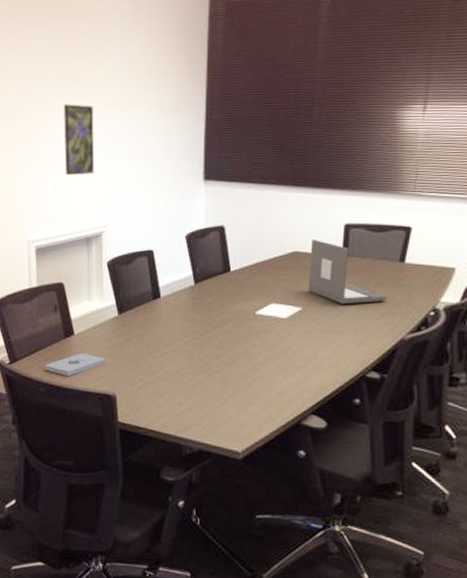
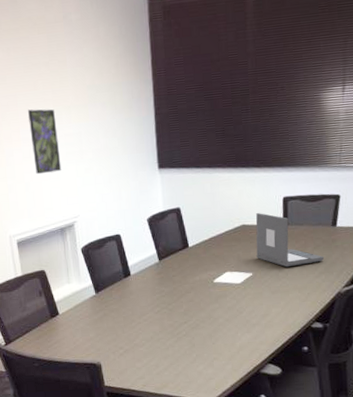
notepad: present [46,354,107,376] -> none [37,330,90,351]

